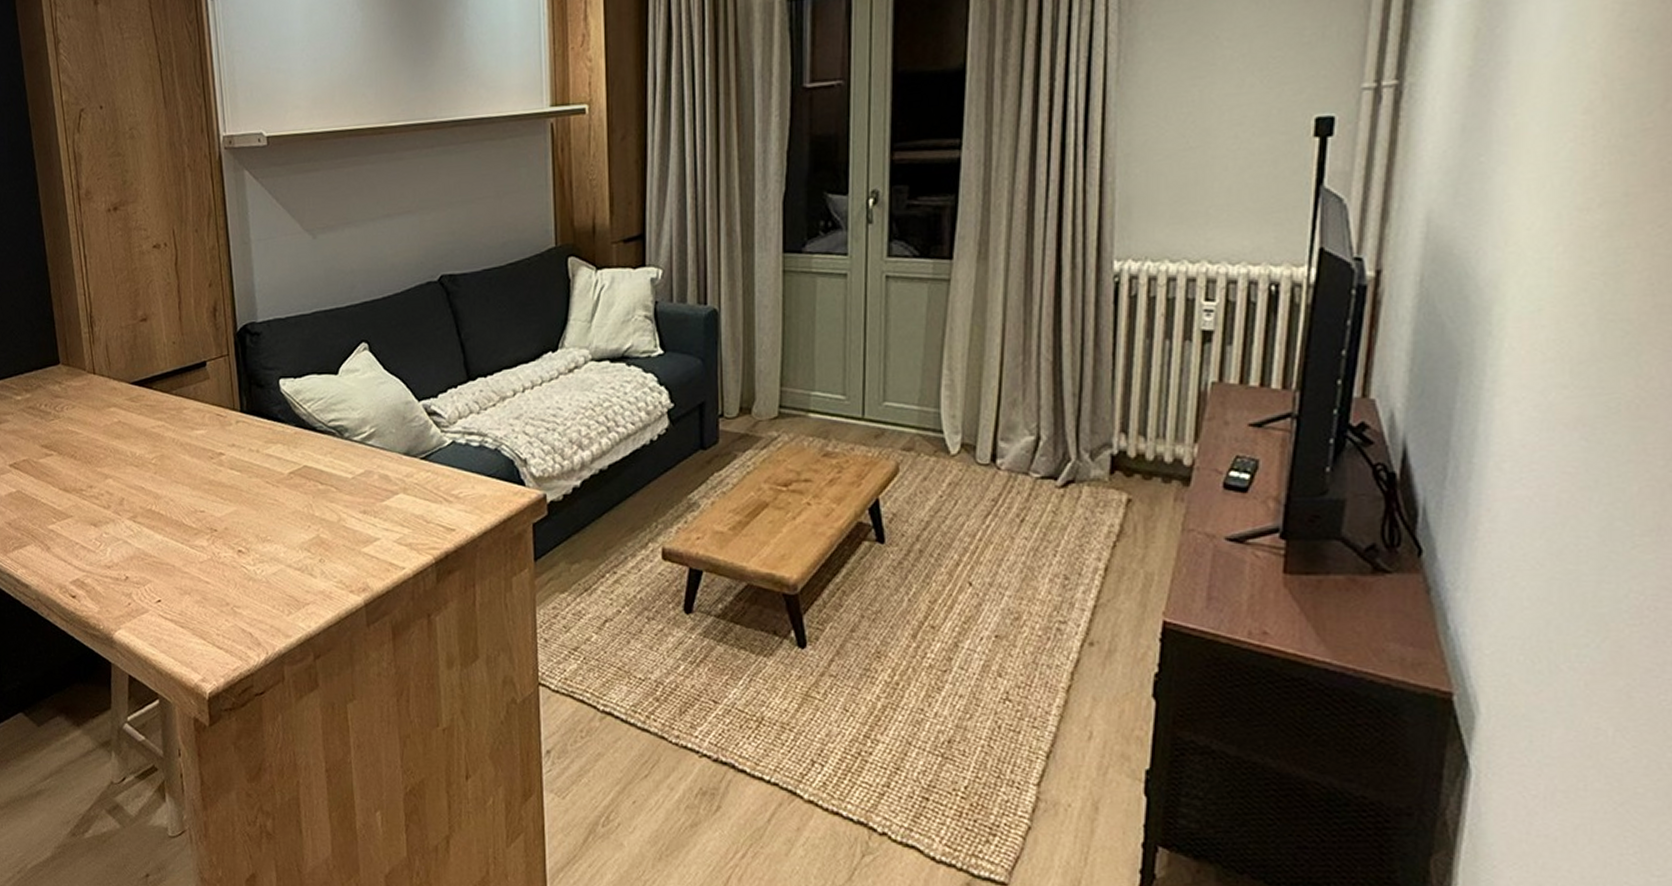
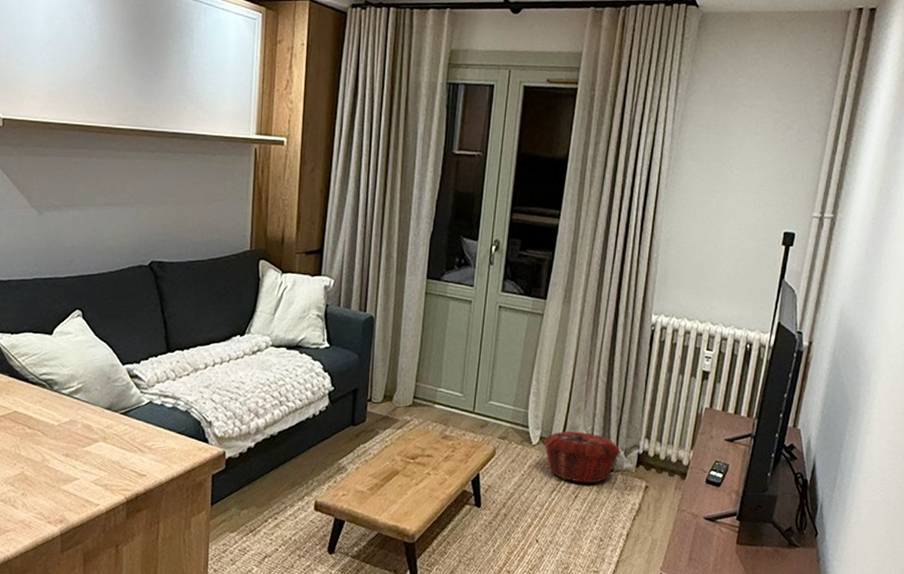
woven basket: none [967,432,1083,501] -> present [544,431,620,483]

